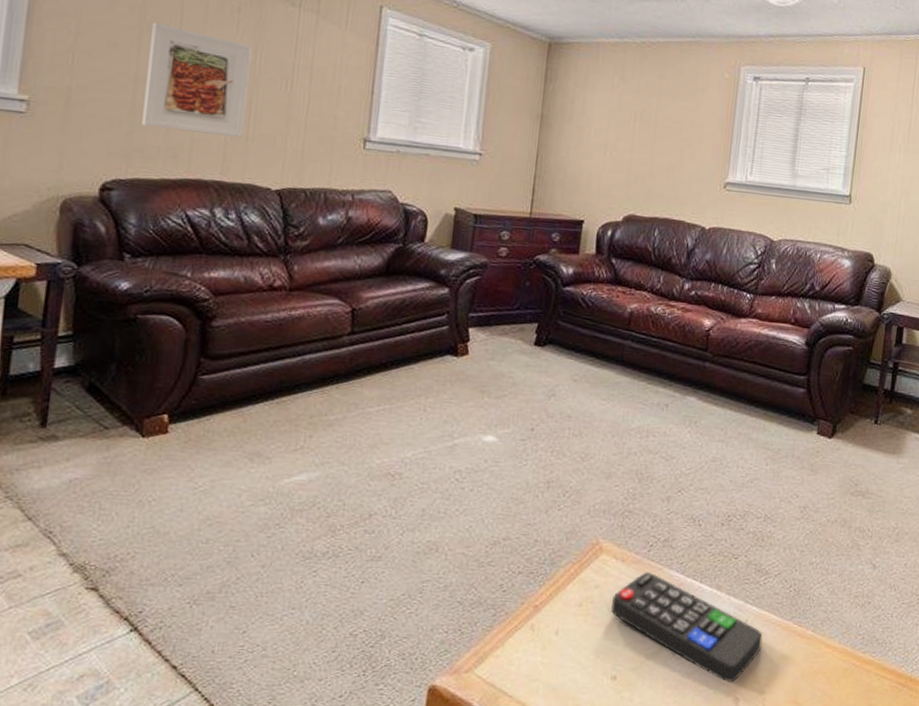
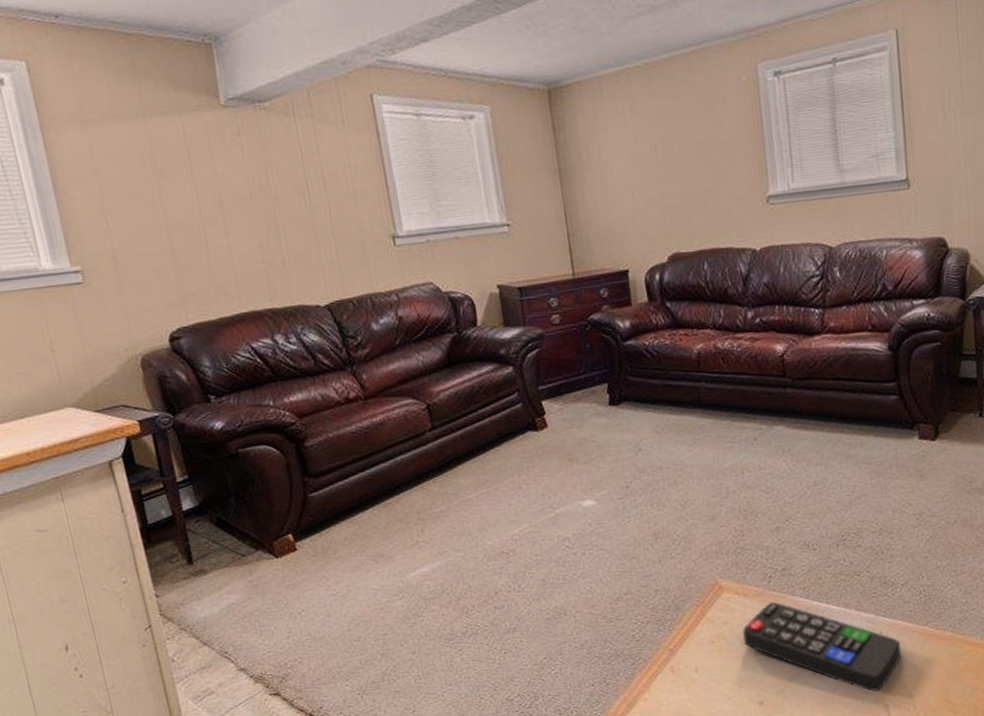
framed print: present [142,22,252,138] -> none [165,165,279,271]

